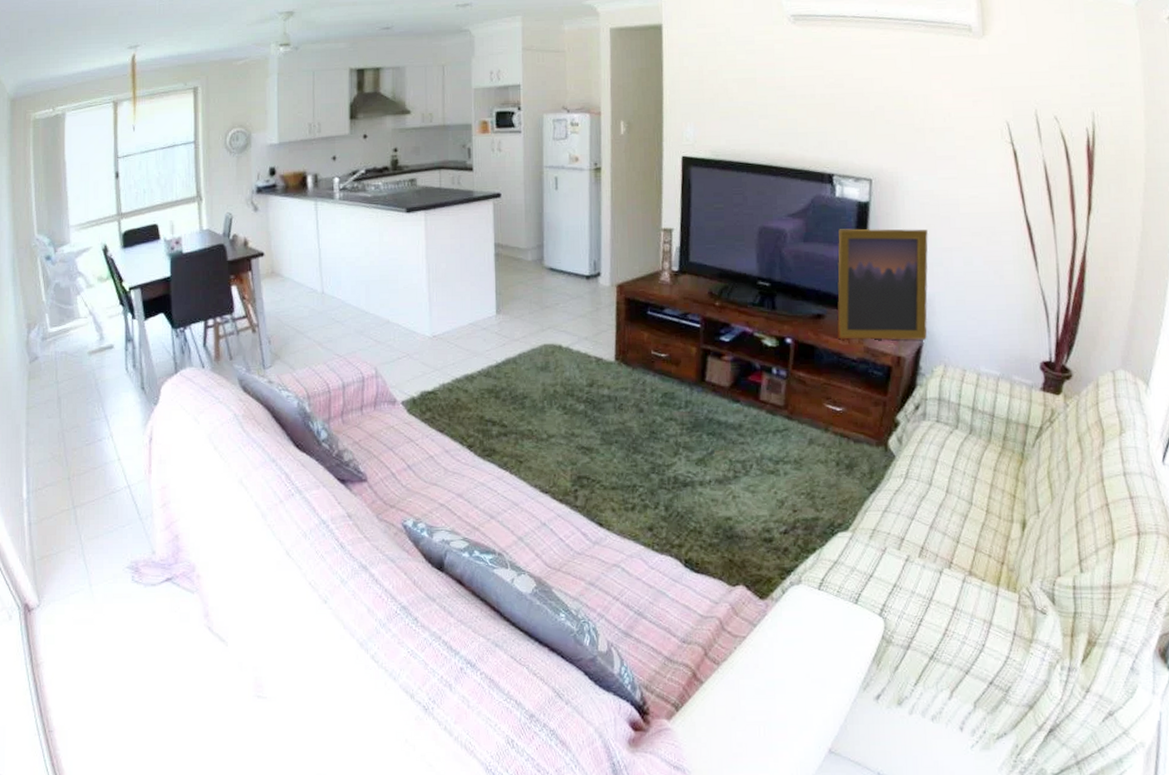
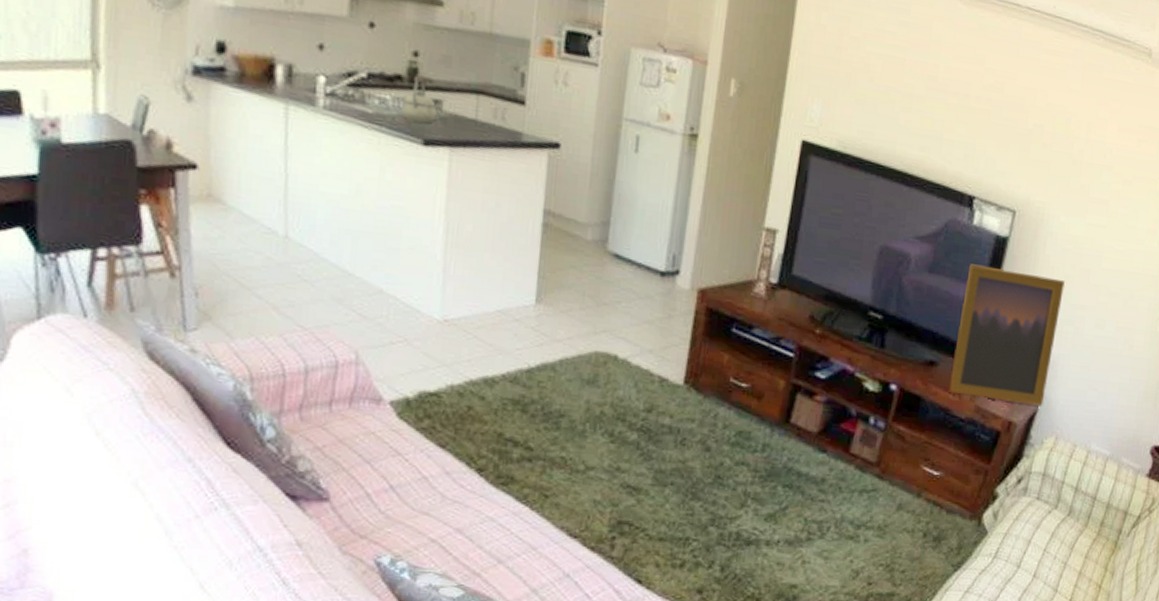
kettle: none [389,164,414,199] -> present [400,76,437,126]

